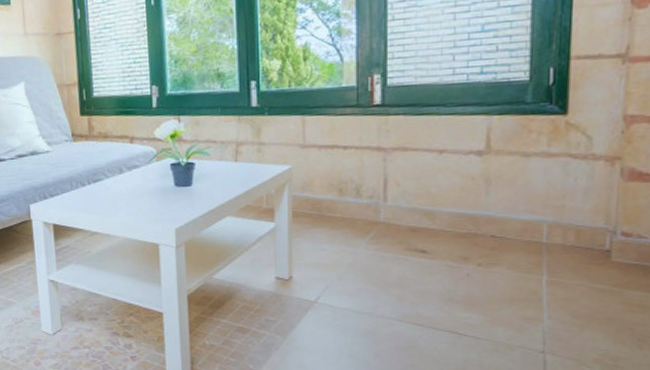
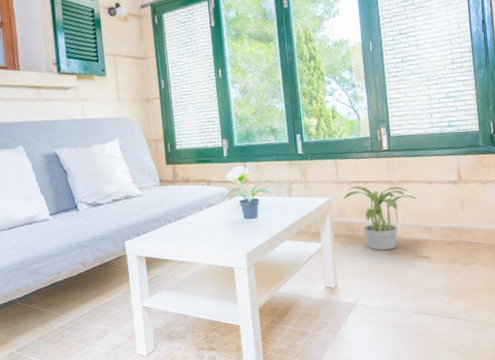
potted plant: none [310,152,416,239] -> present [343,186,416,251]

